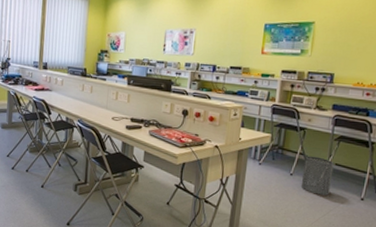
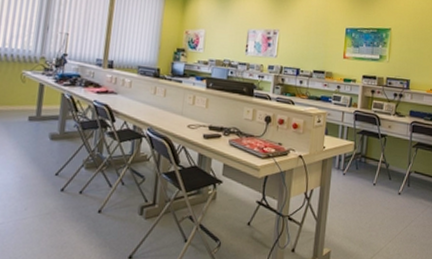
trash can: present [300,156,334,196] -> none [383,164,413,205]

